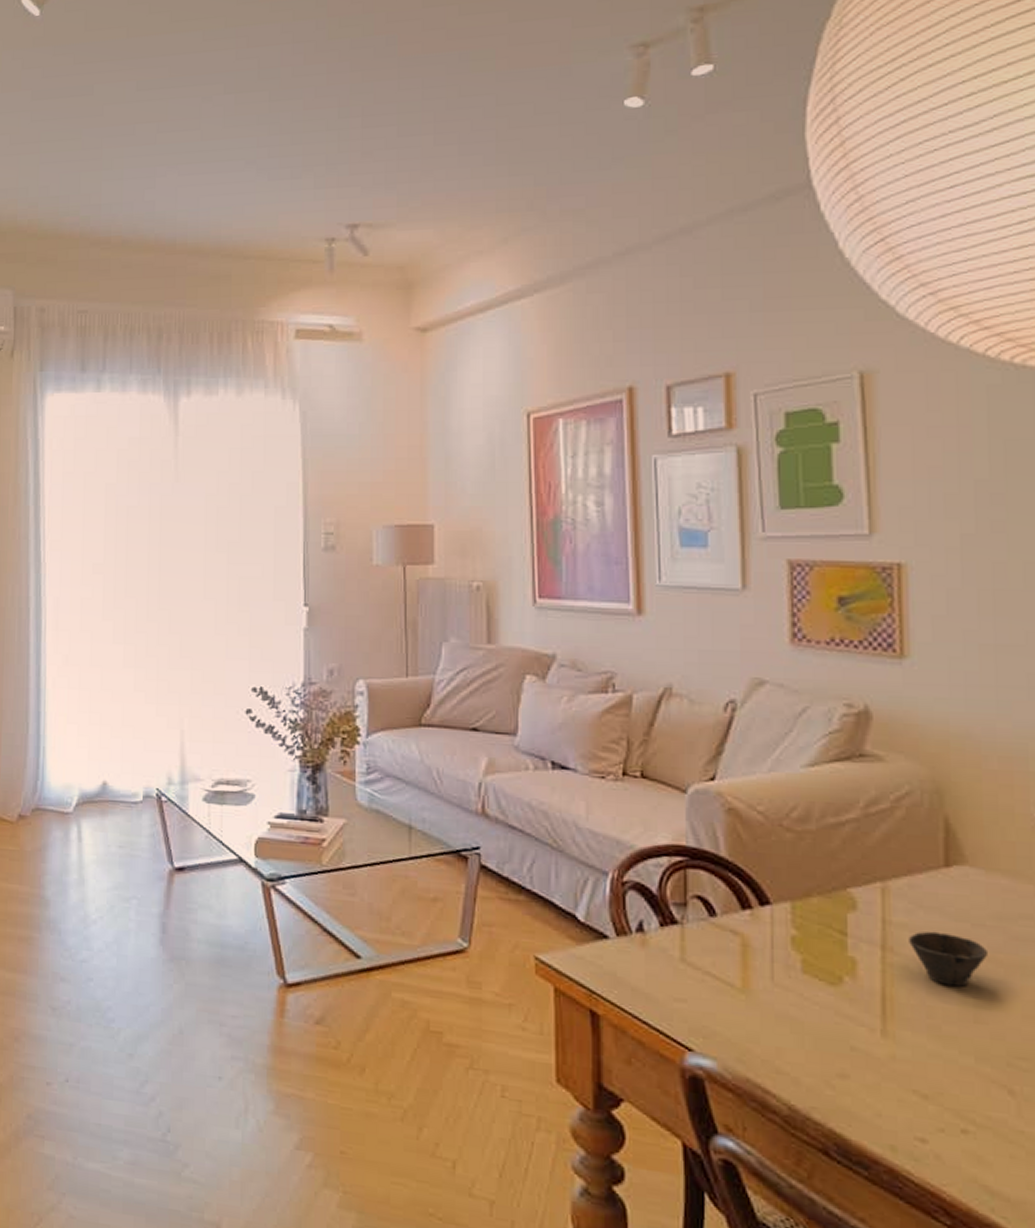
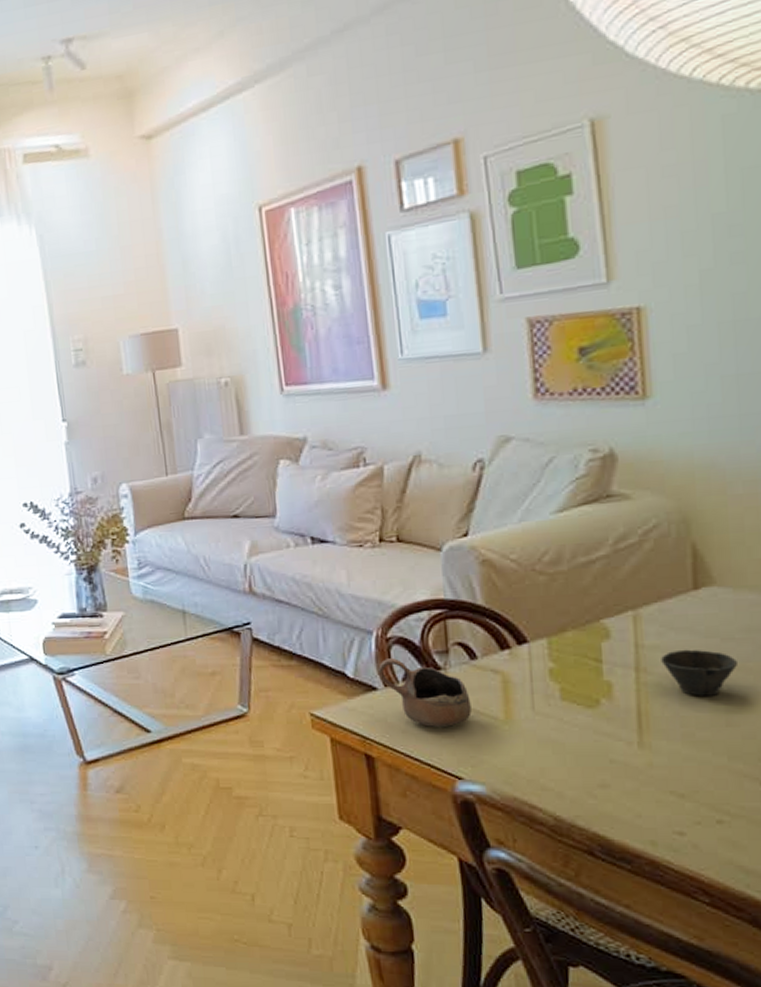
cup: none [611,905,707,990] -> present [378,658,472,728]

